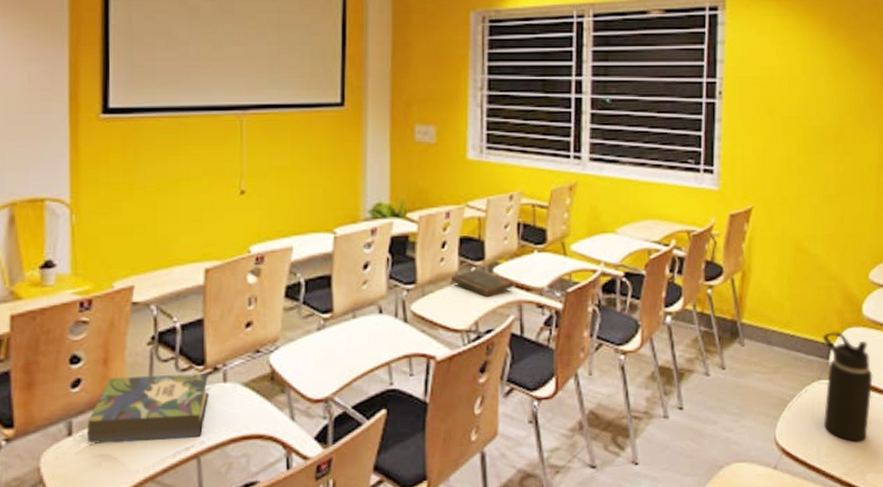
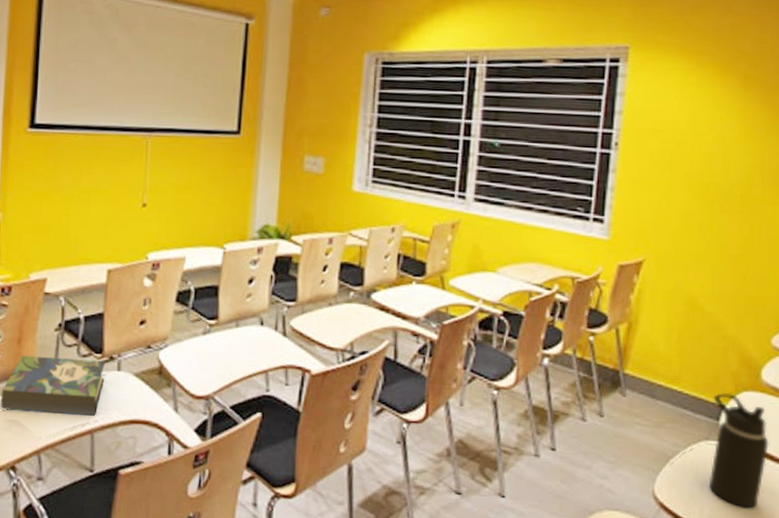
bible: present [450,268,513,297] -> none [329,293,389,321]

